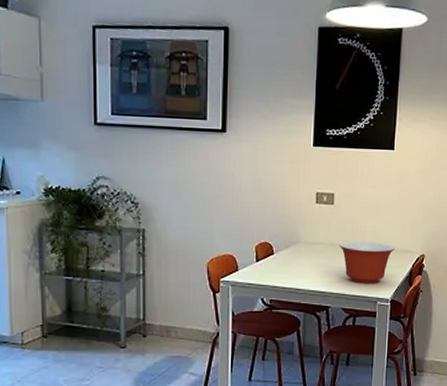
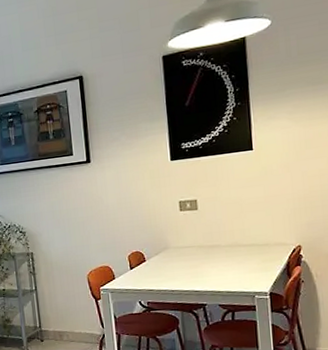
mixing bowl: present [340,241,395,284] -> none [209,239,267,280]

